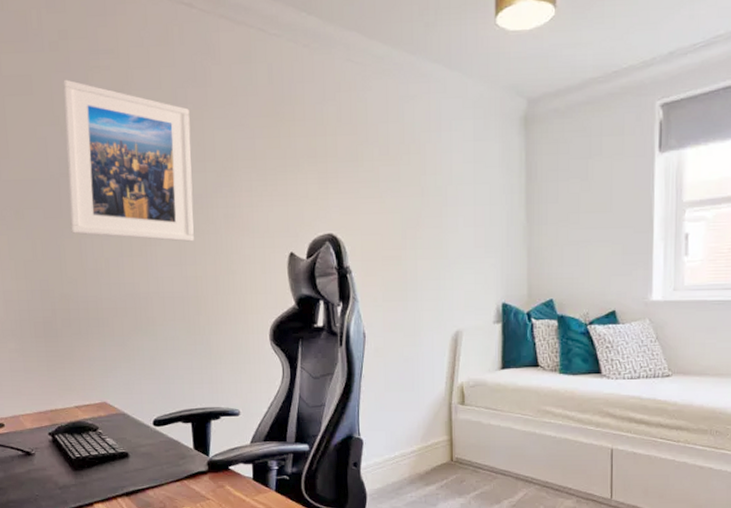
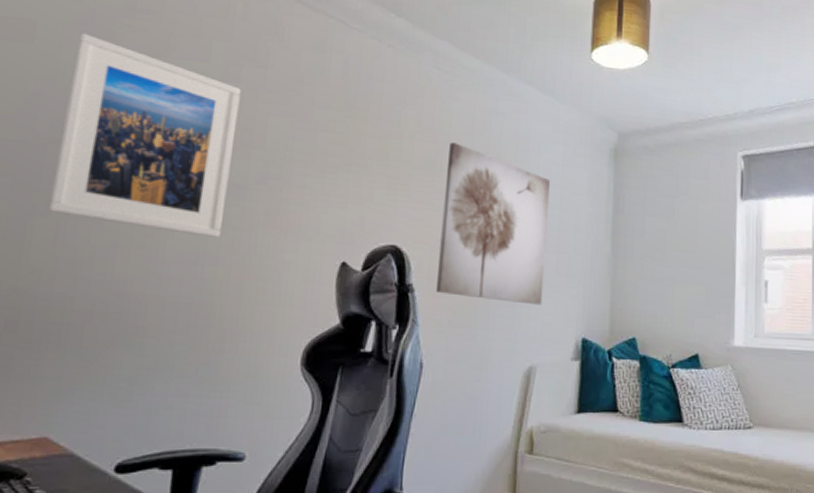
wall art: none [368,132,464,276] -> present [436,142,550,305]

